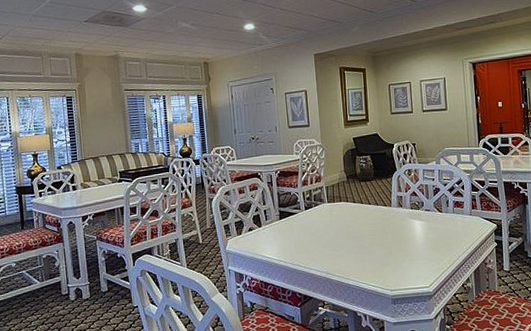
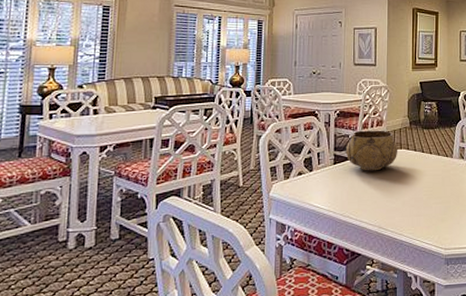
decorative bowl: none [290,185,338,224] -> present [346,130,398,171]

